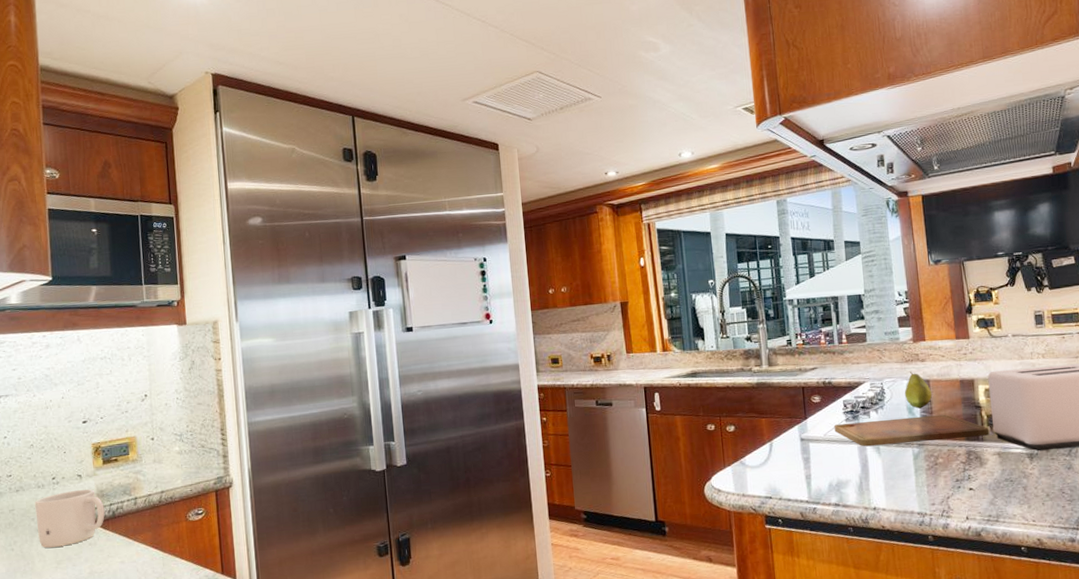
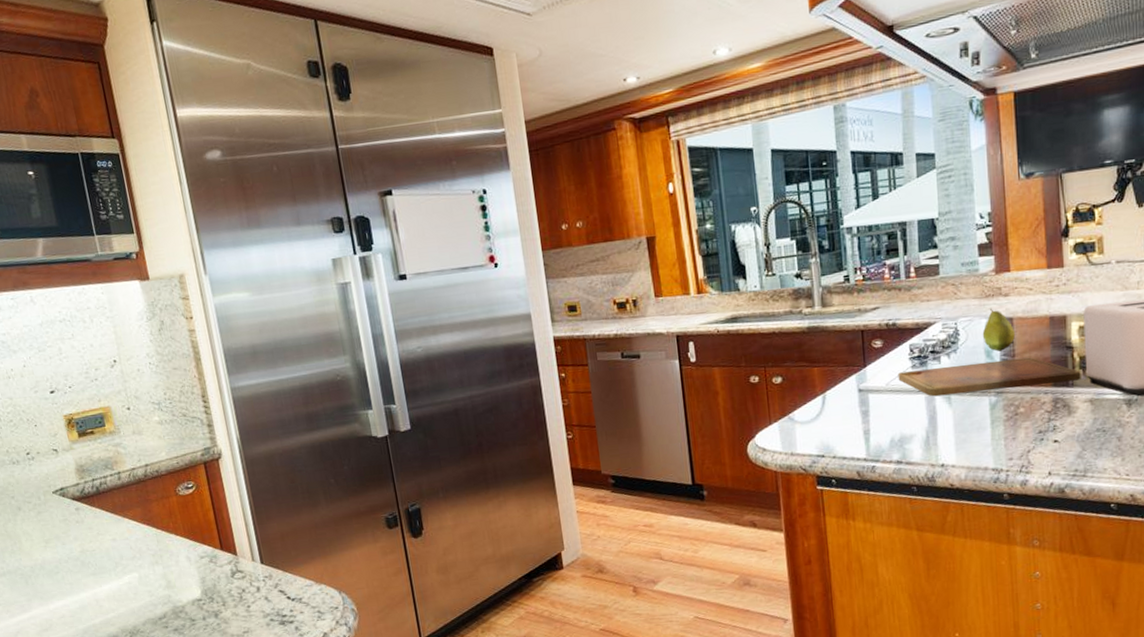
mug: present [34,489,105,548] -> none [11,464,89,527]

